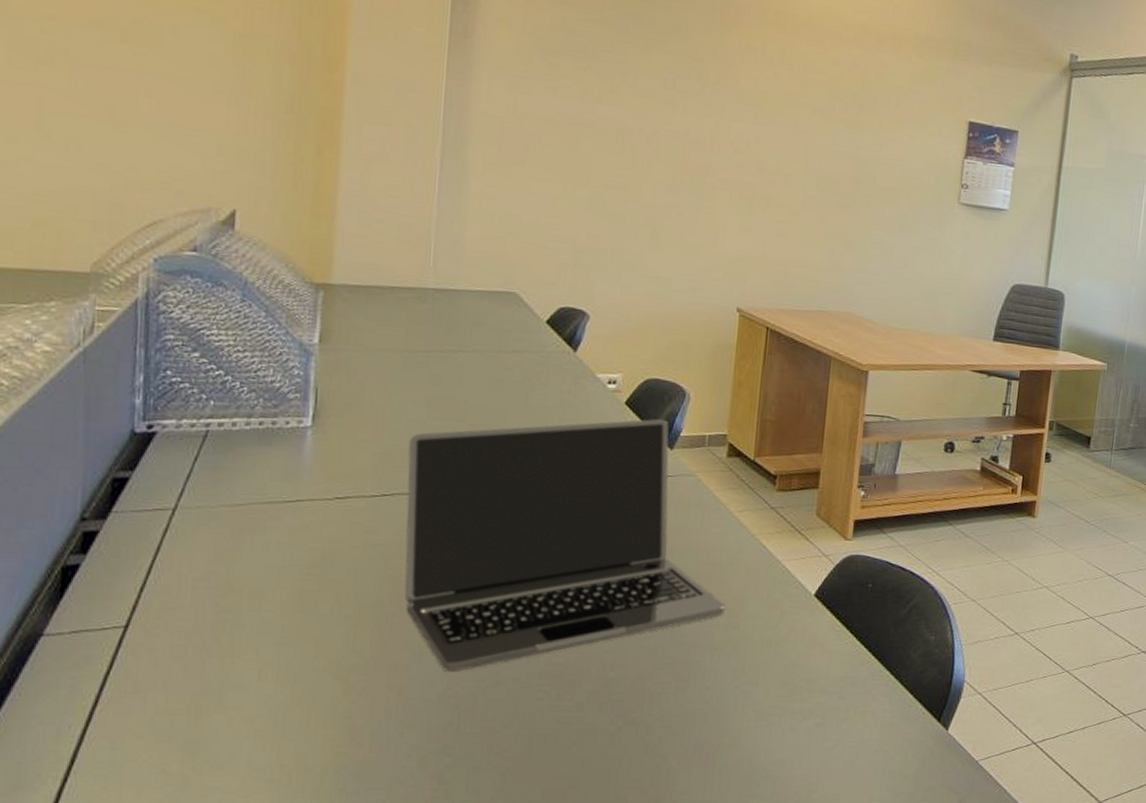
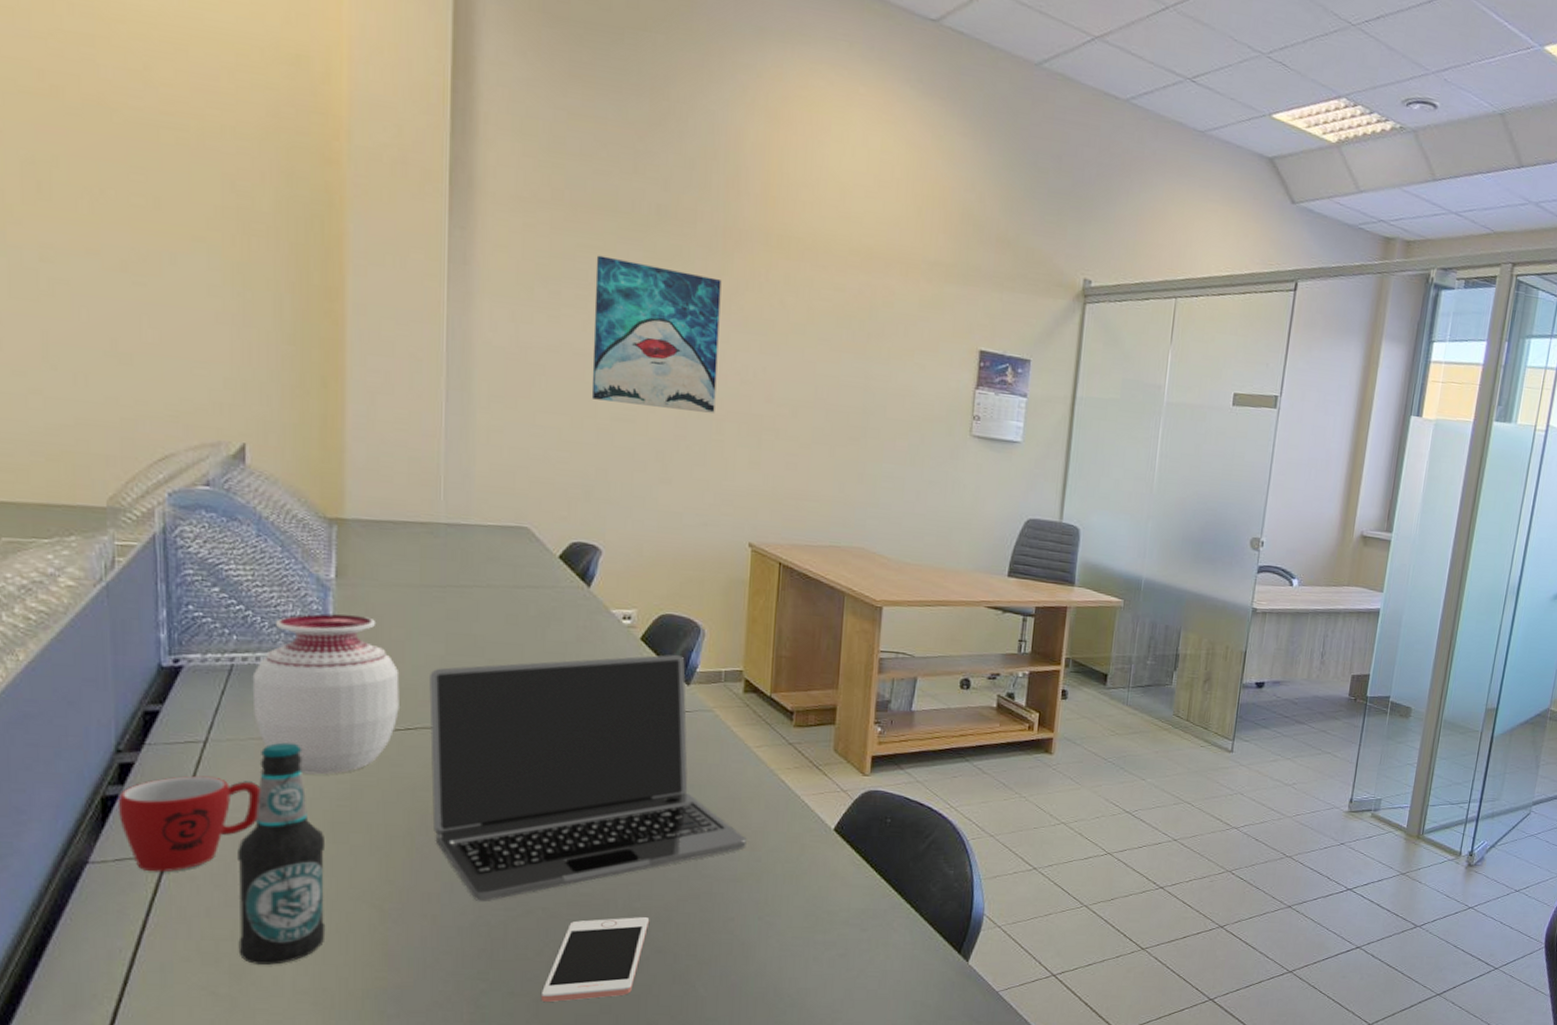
mug: none [78,544,229,645] -> present [117,775,261,872]
bottle: none [194,509,292,740] -> present [238,742,326,965]
vase: none [226,378,379,542] -> present [252,613,400,775]
cell phone: none [507,687,624,776] -> present [540,917,650,1002]
wall art: none [585,29,718,181] -> present [591,255,722,413]

